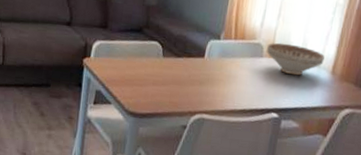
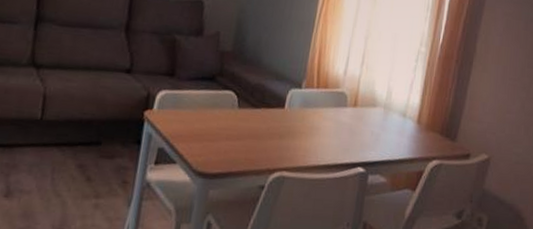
decorative bowl: present [267,42,325,76] -> none [351,91,410,126]

